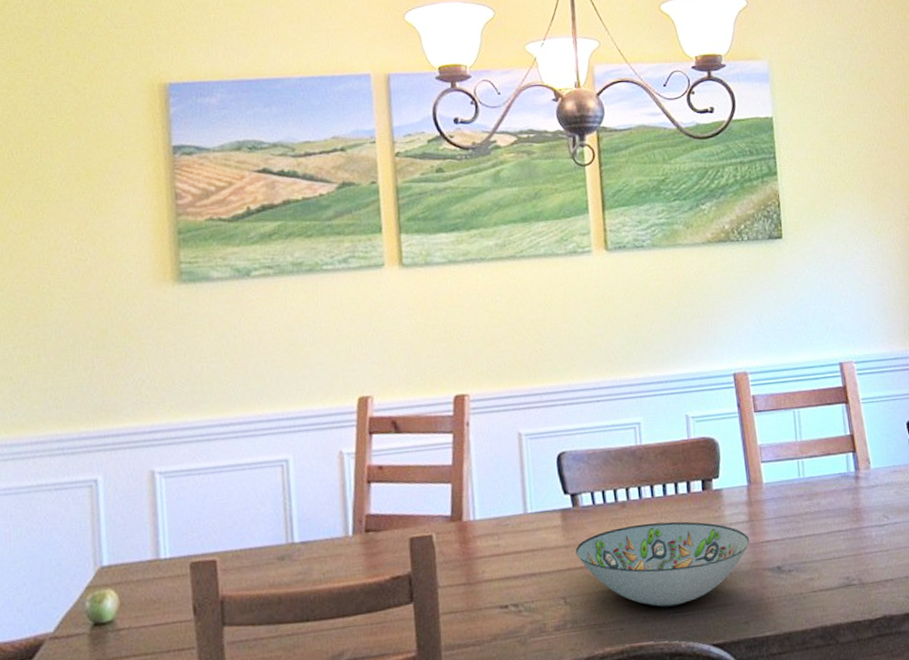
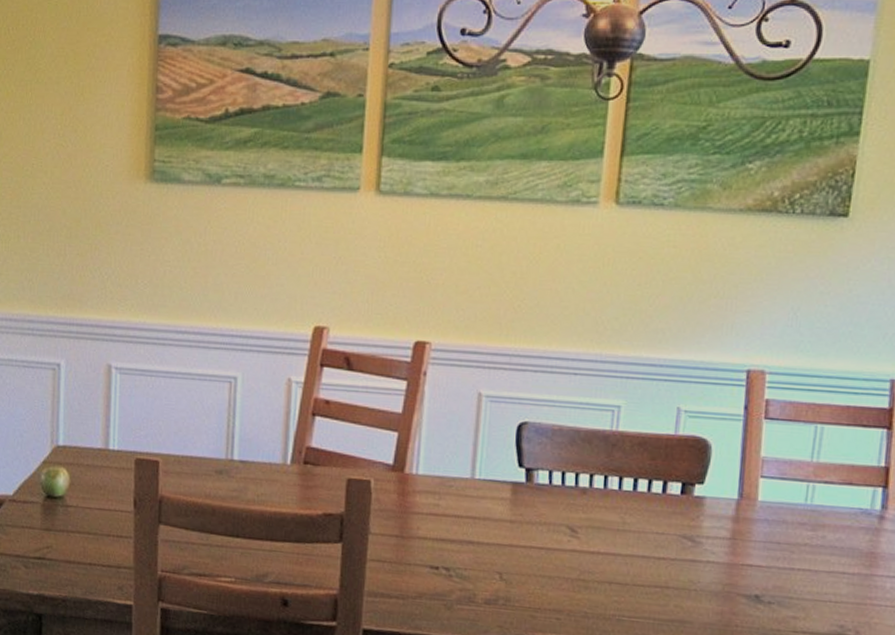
decorative bowl: present [575,521,750,607] -> none [521,514,728,610]

